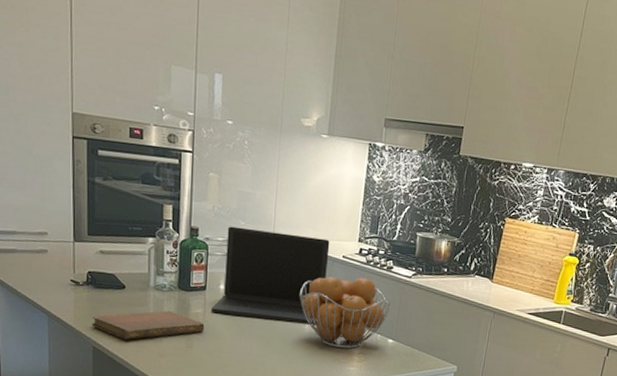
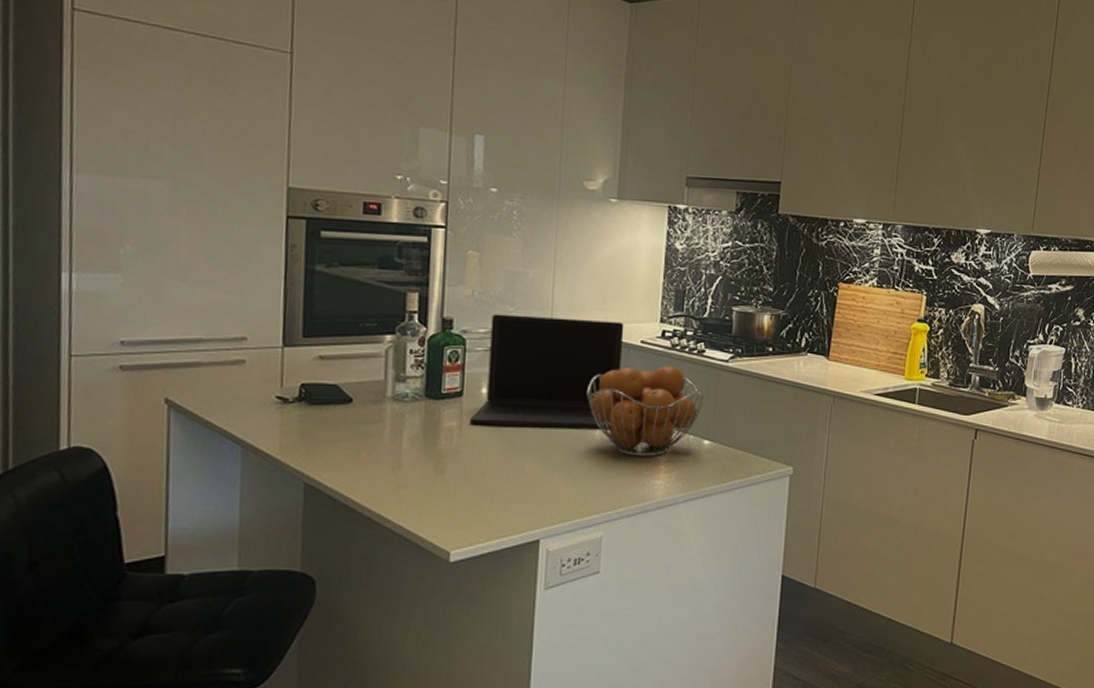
notebook: present [92,310,205,340] -> none [304,426,461,470]

